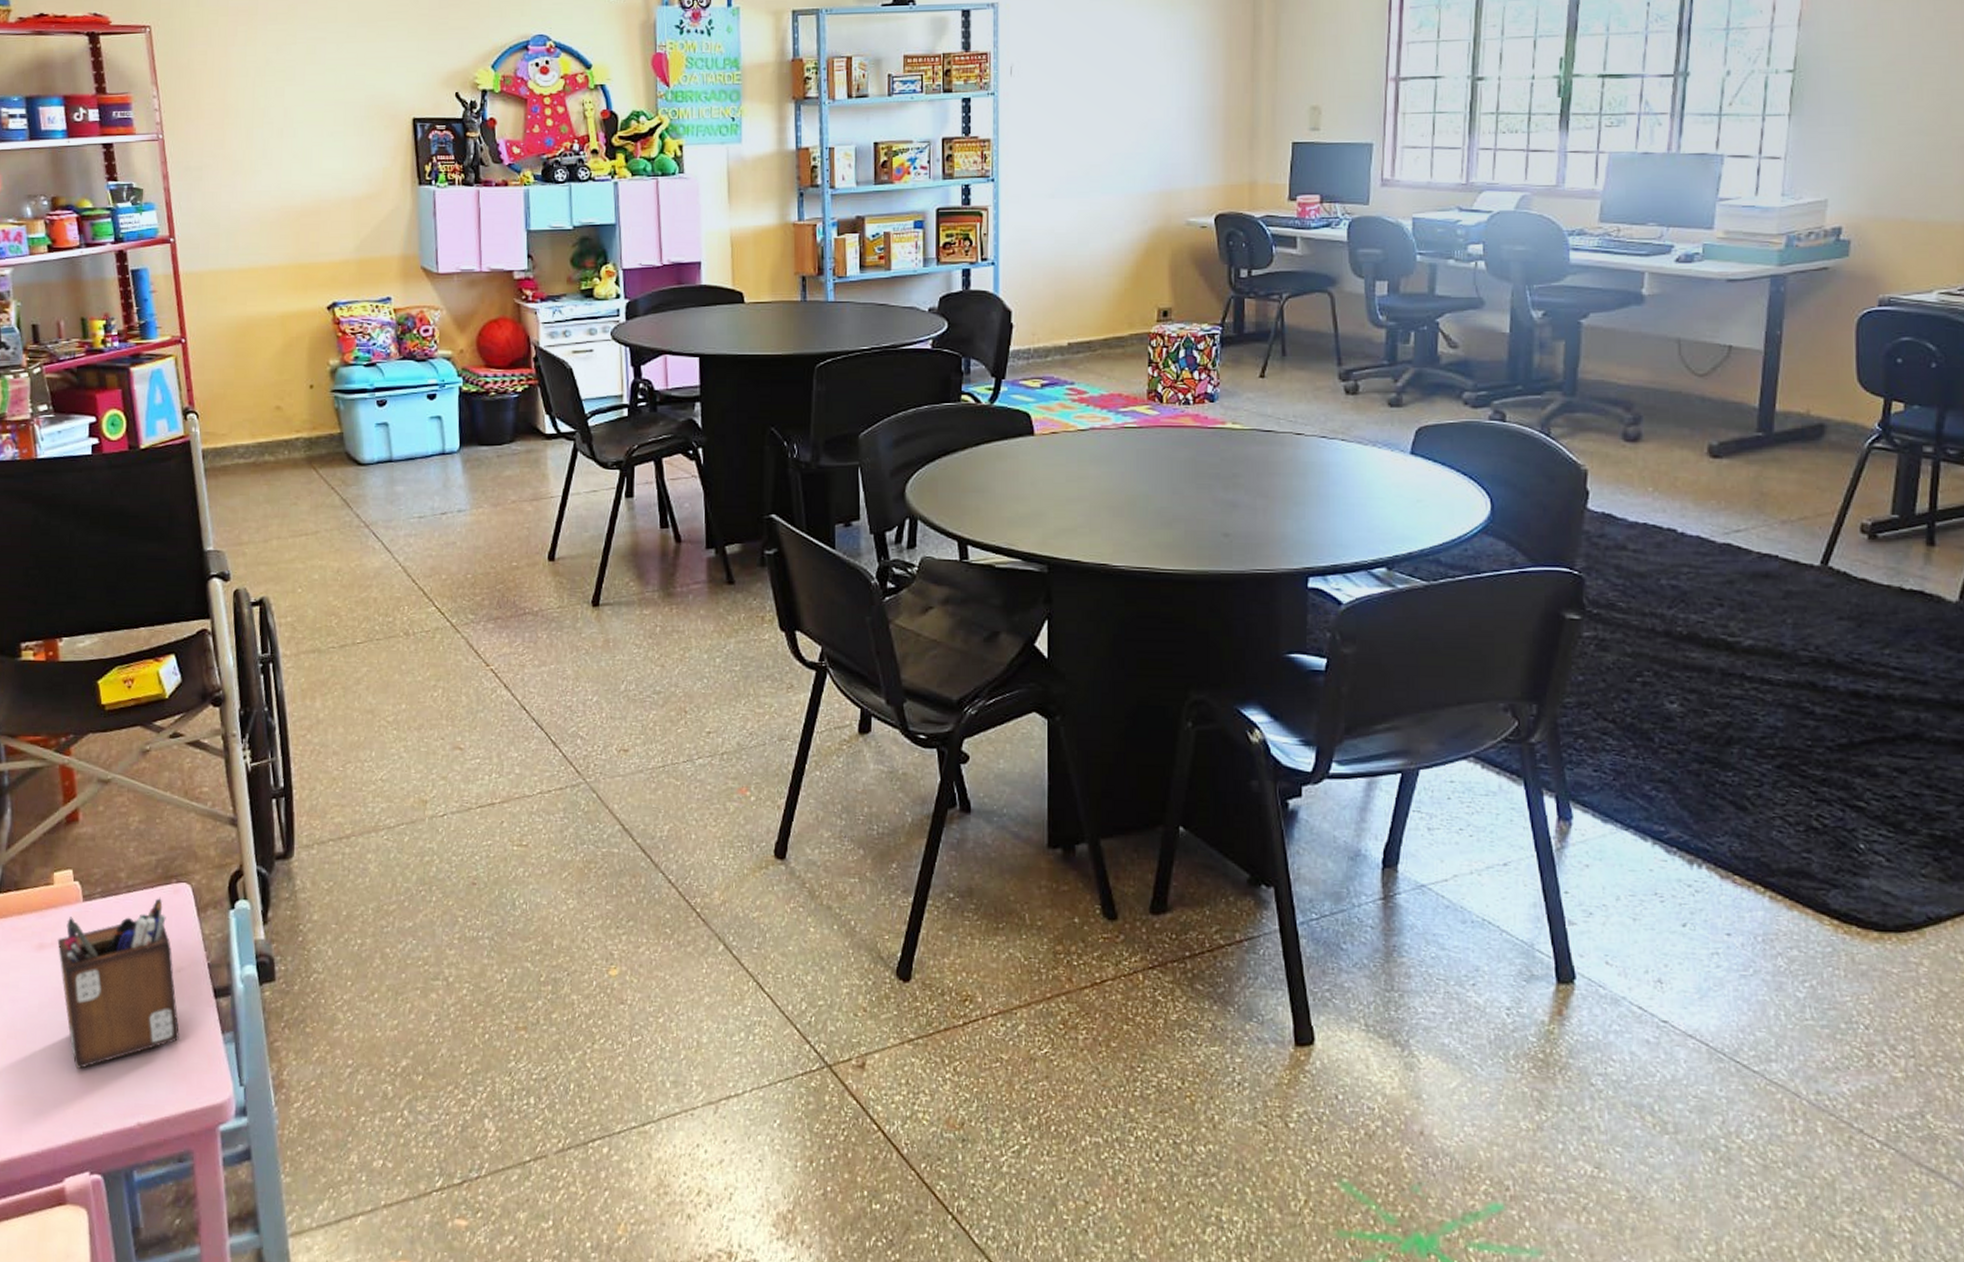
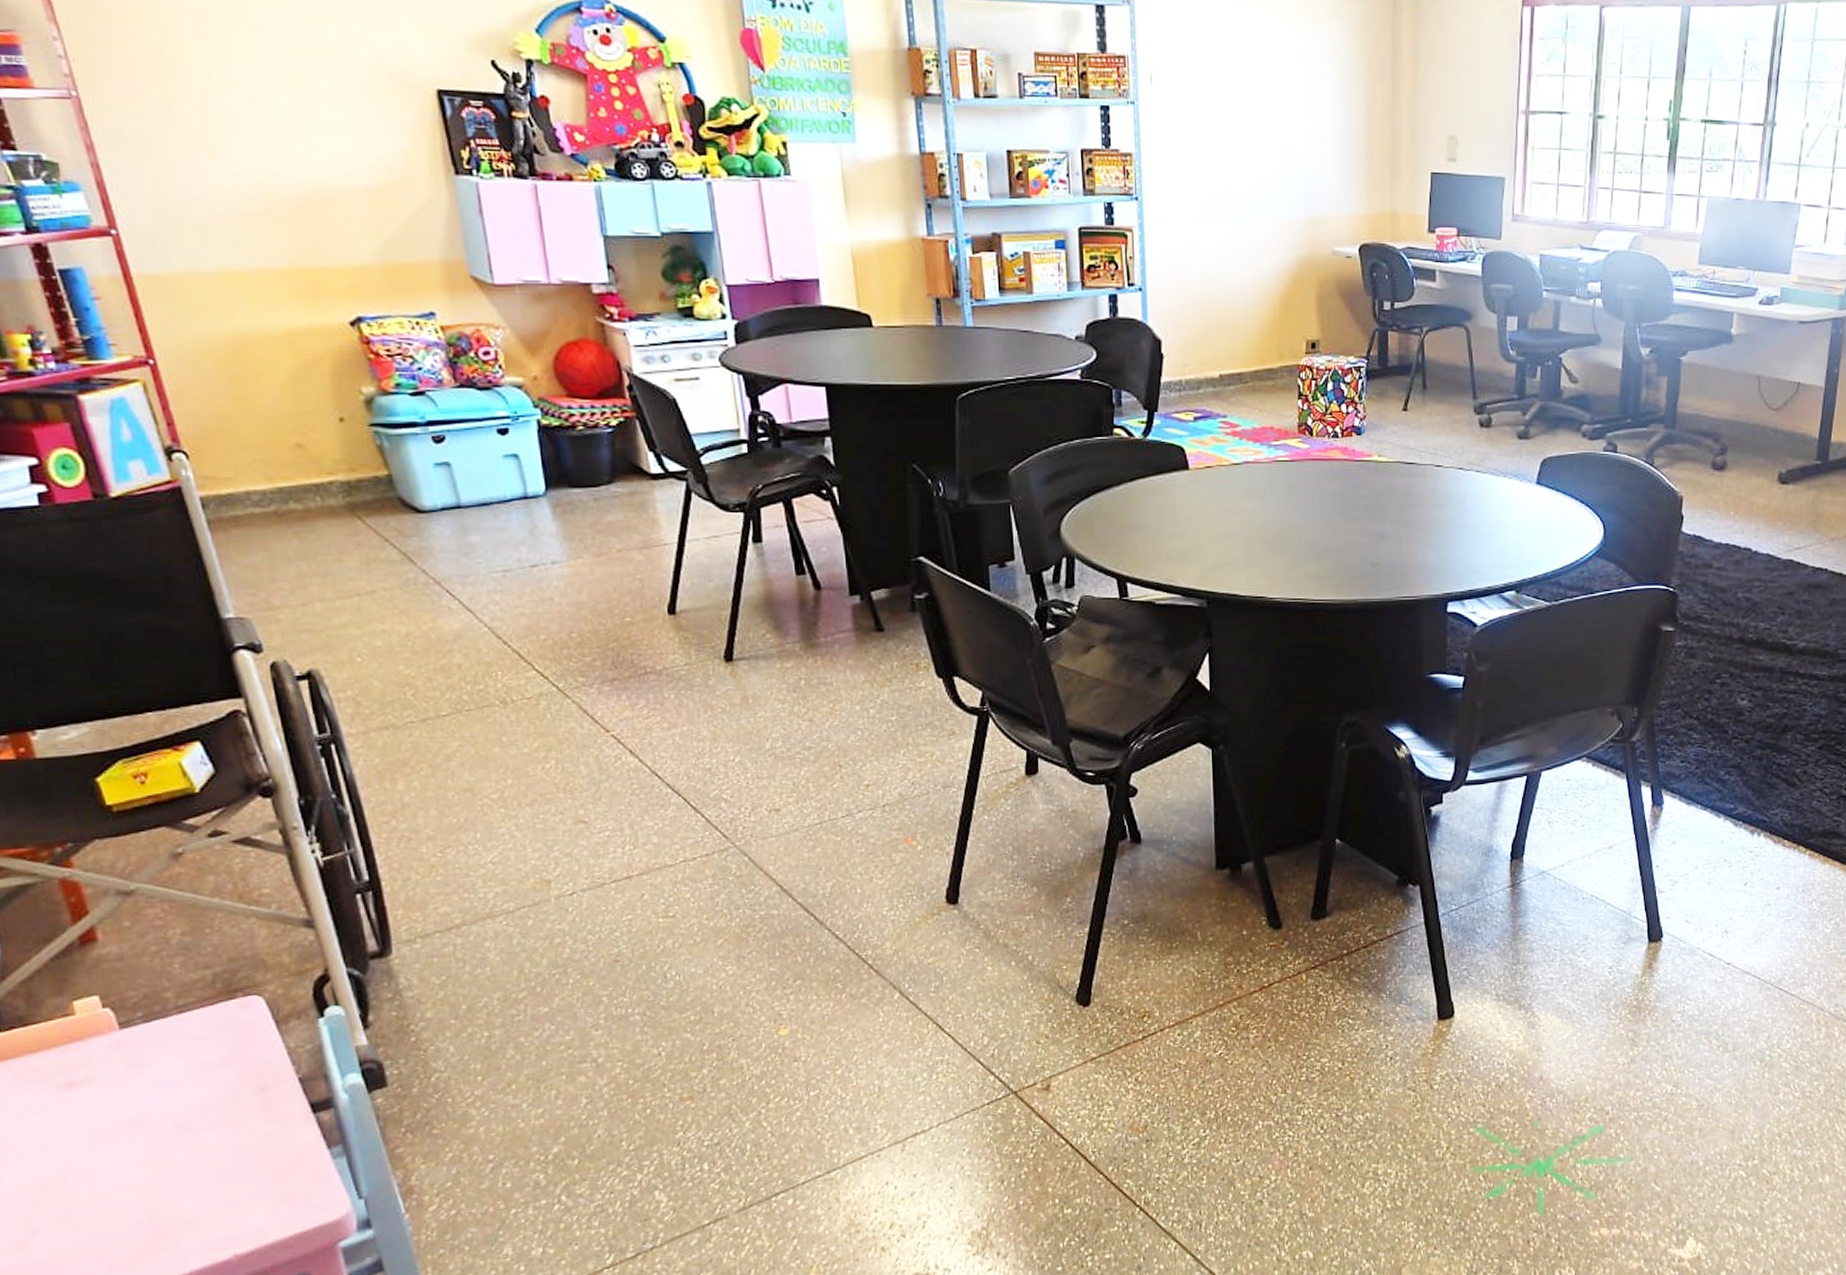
desk organizer: present [57,897,179,1069] -> none [91,1013,274,1209]

